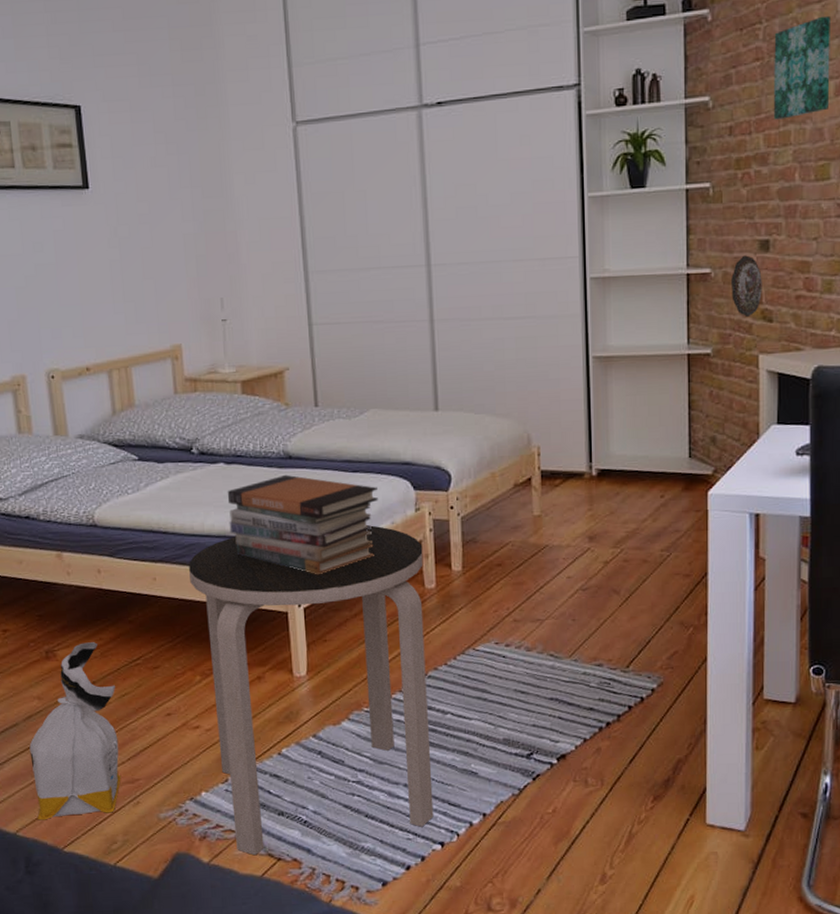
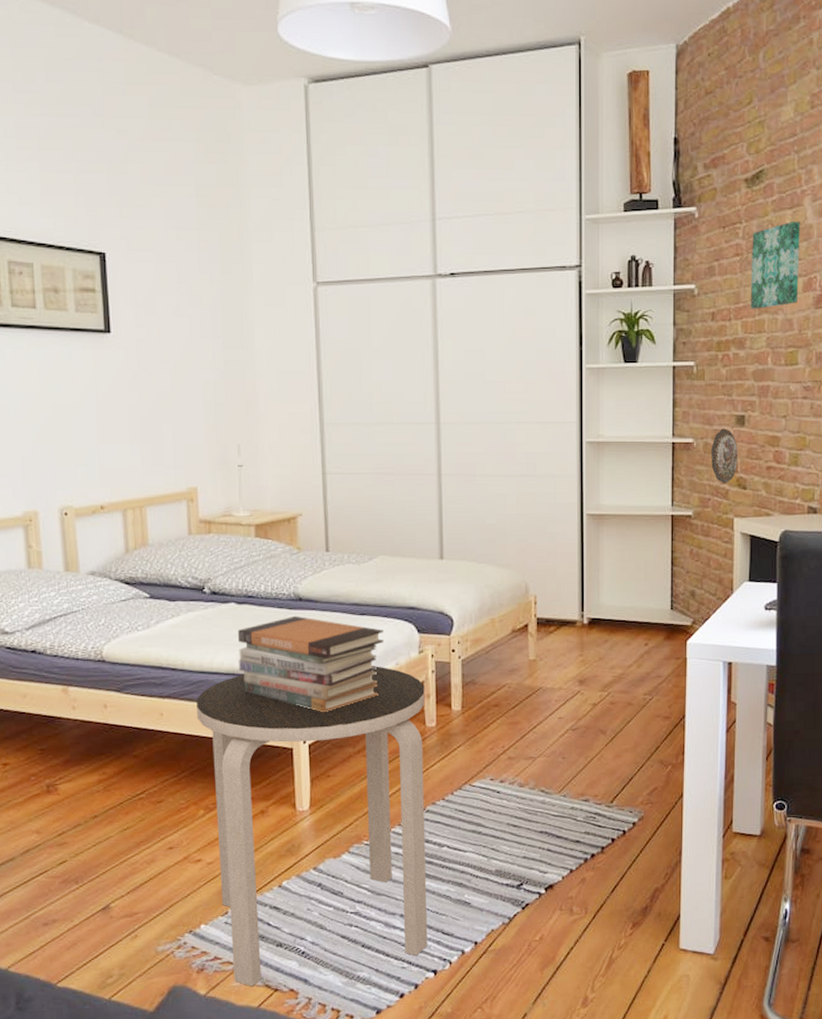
bag: present [29,642,122,821] -> none [25,776,120,956]

